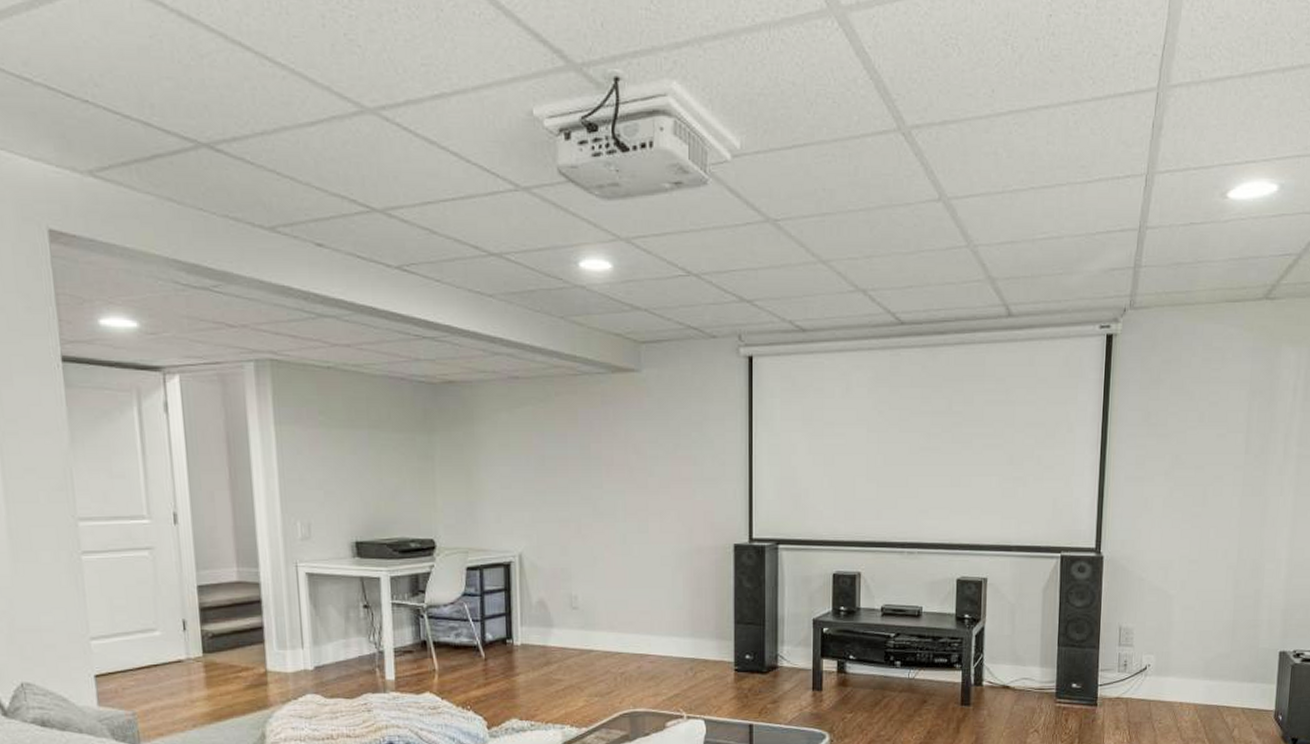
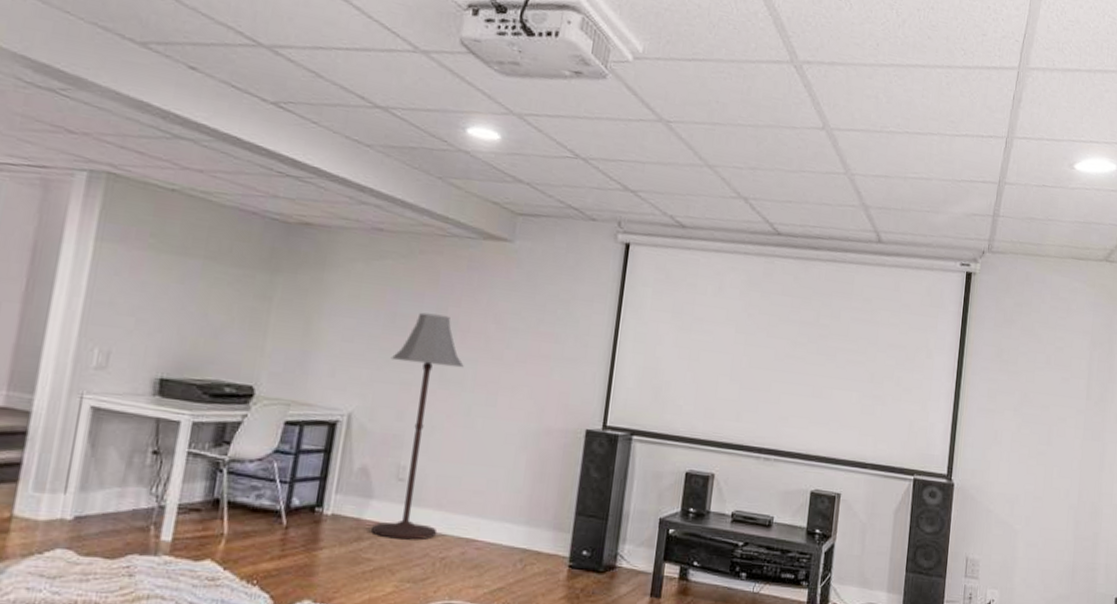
floor lamp: none [546,452,614,660] -> present [371,312,464,540]

